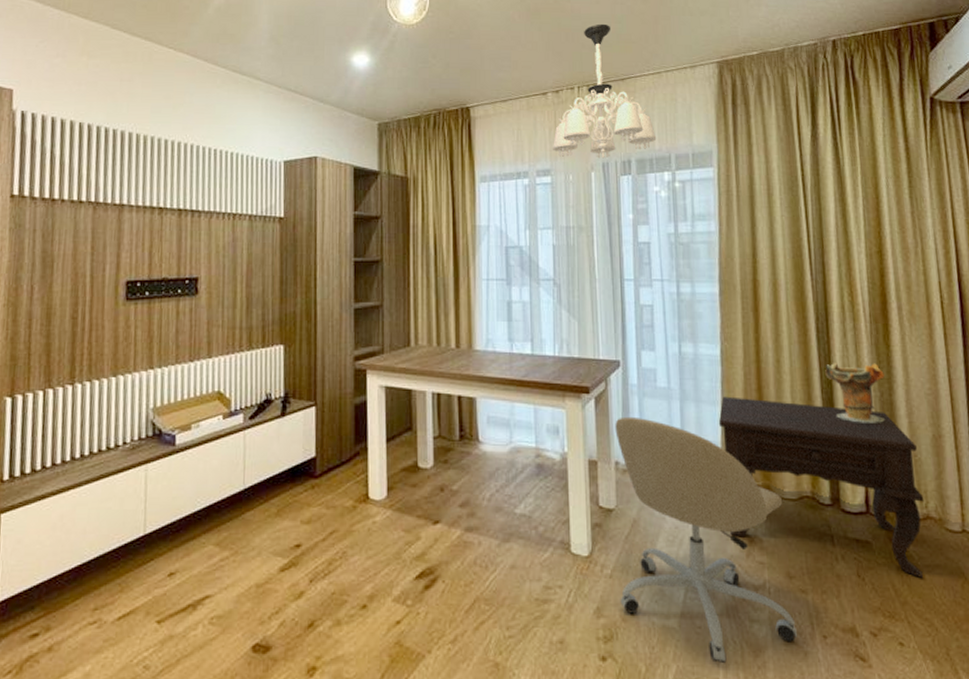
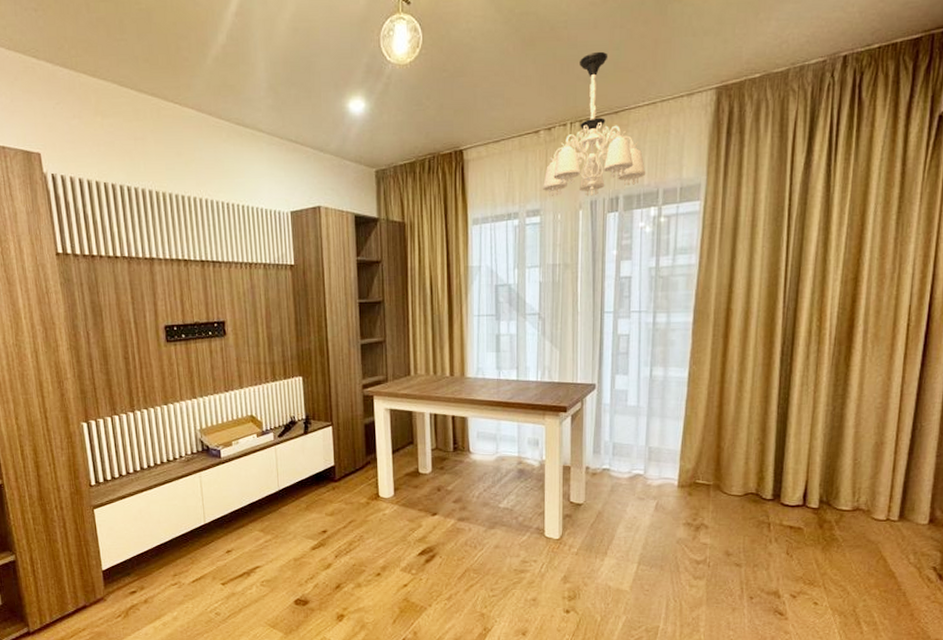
office chair: present [615,416,797,664] -> none [583,430,730,616]
side table: present [718,396,925,579] -> none [680,412,858,556]
decorative vase: present [825,362,885,423] -> none [784,381,840,433]

